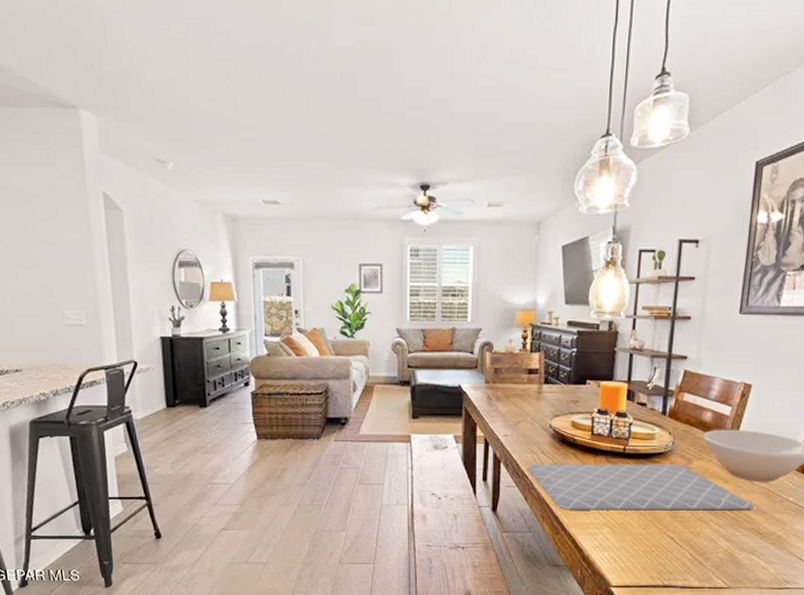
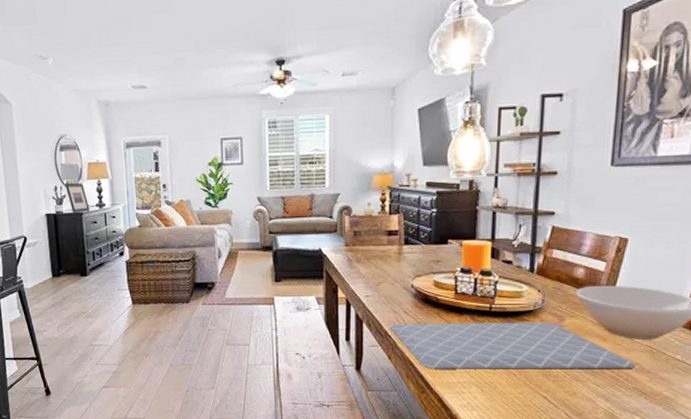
picture frame: none [183,303,212,338] -> present [64,182,90,214]

